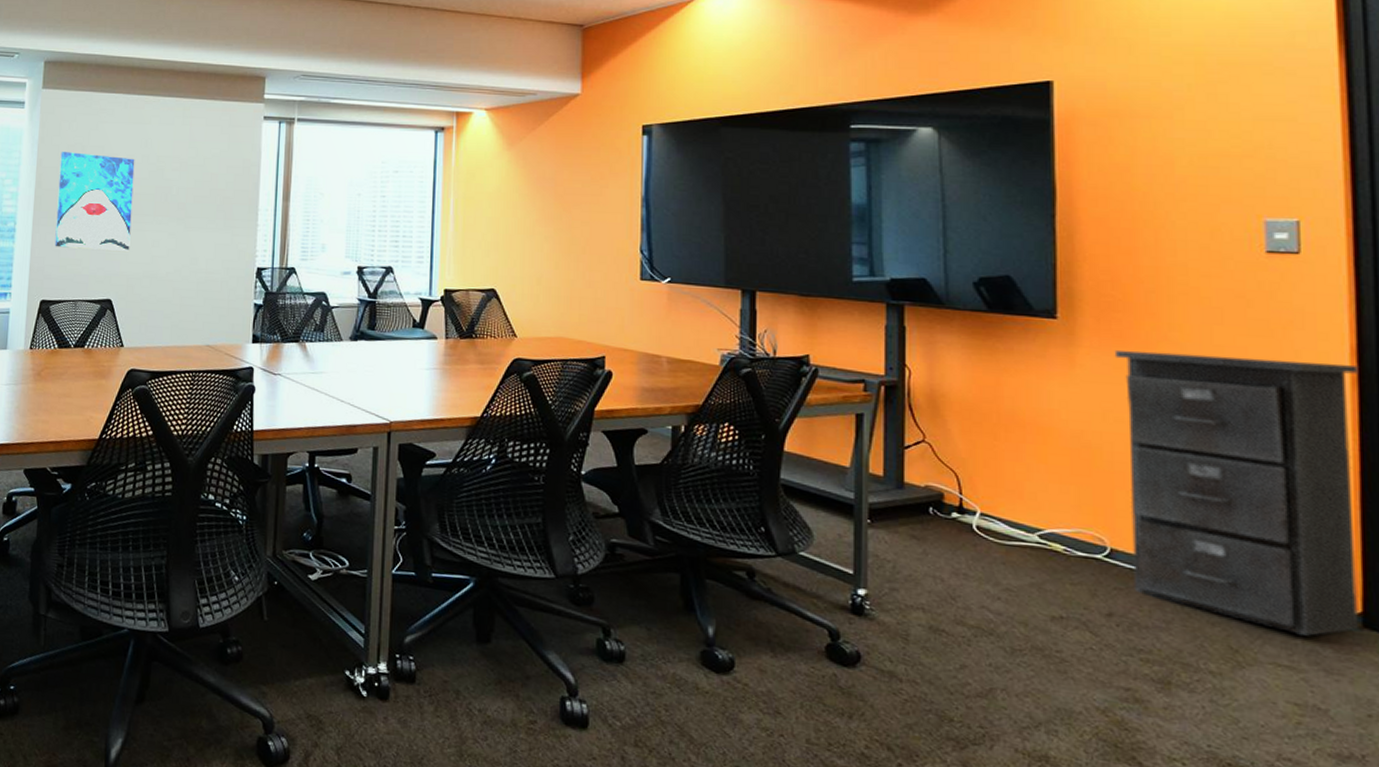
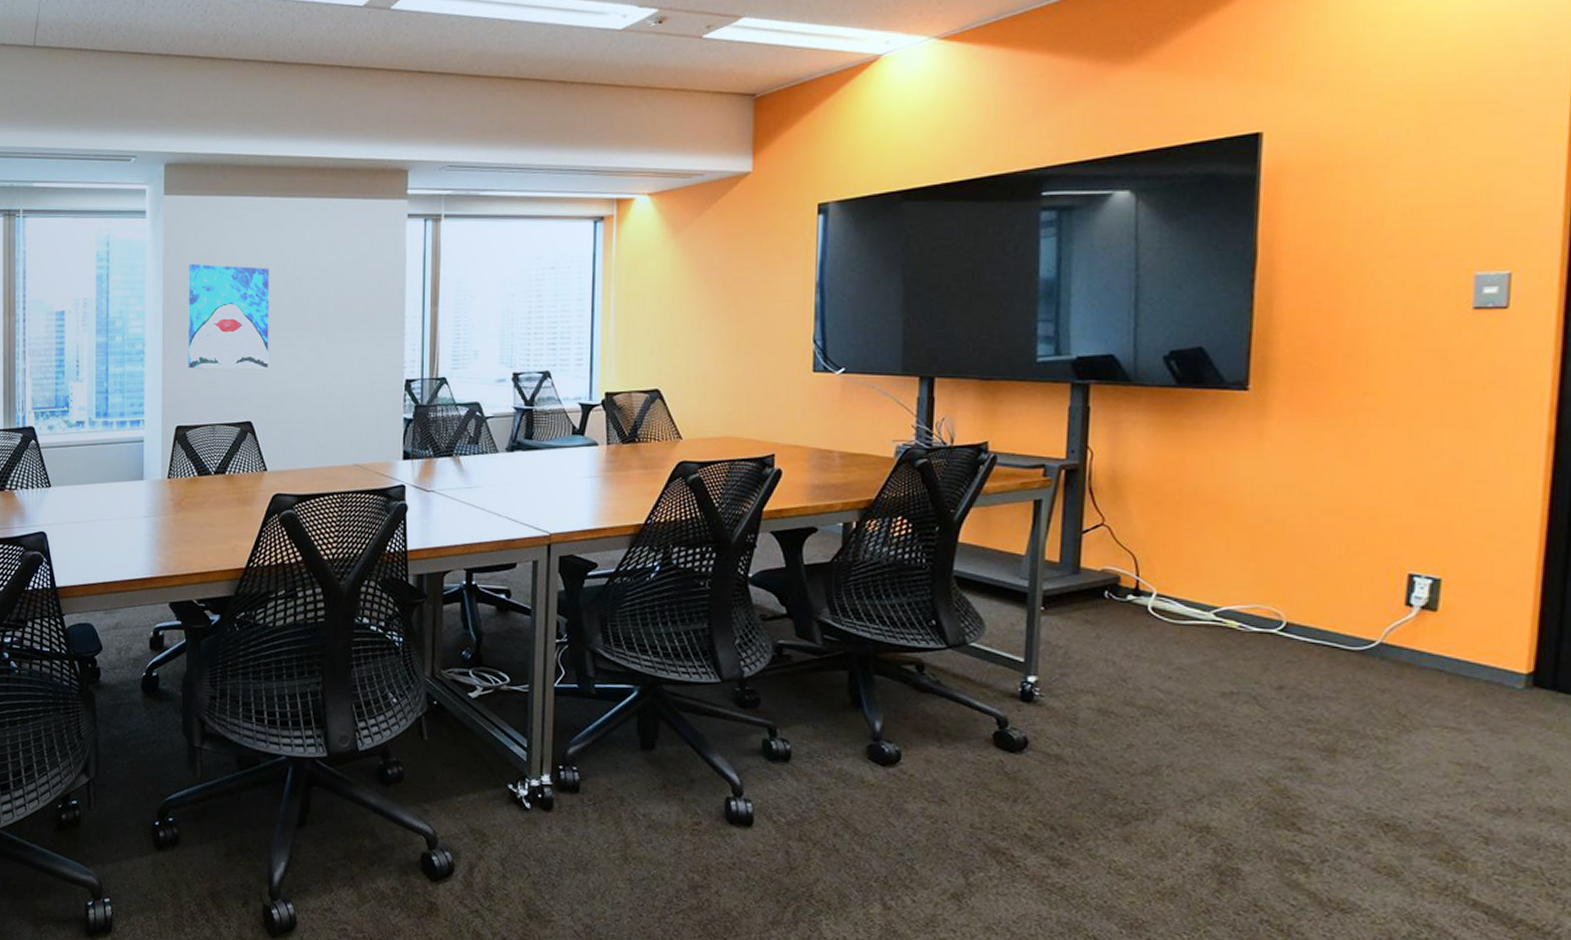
filing cabinet: present [1114,350,1360,636] -> none [1305,419,1557,697]

